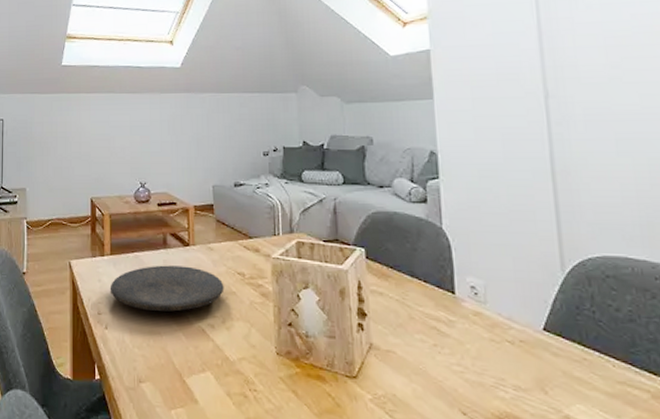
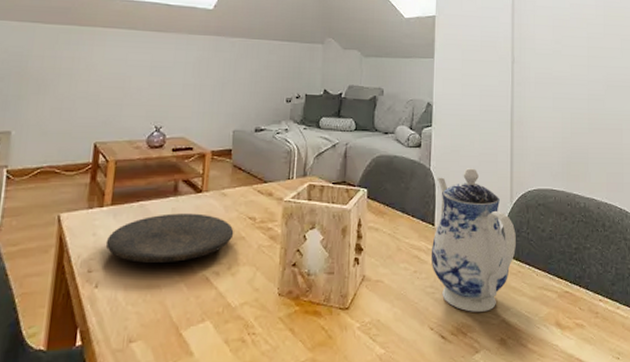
teapot: none [453,226,576,403] -> present [430,167,516,312]

